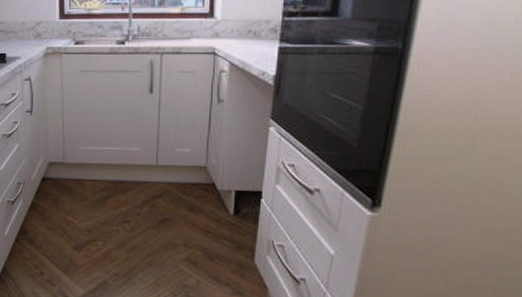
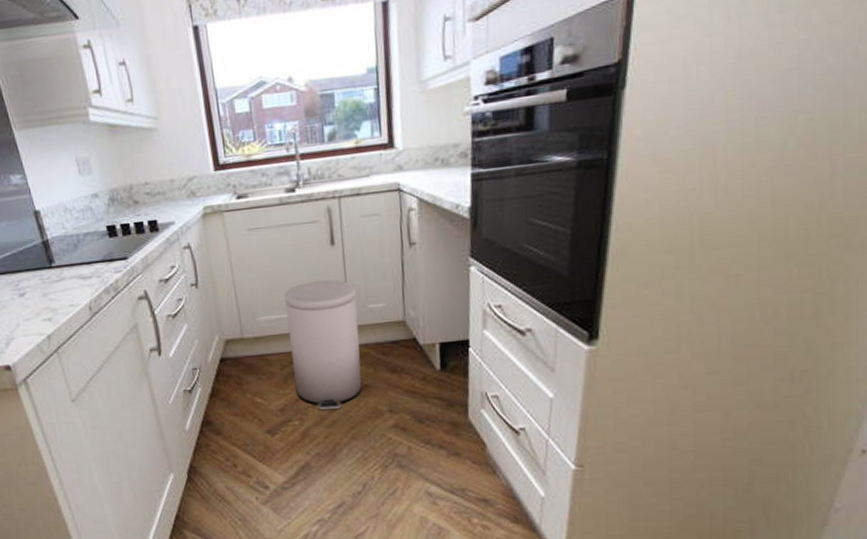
pedal bin: none [103,122,167,237] -> present [284,279,363,411]

